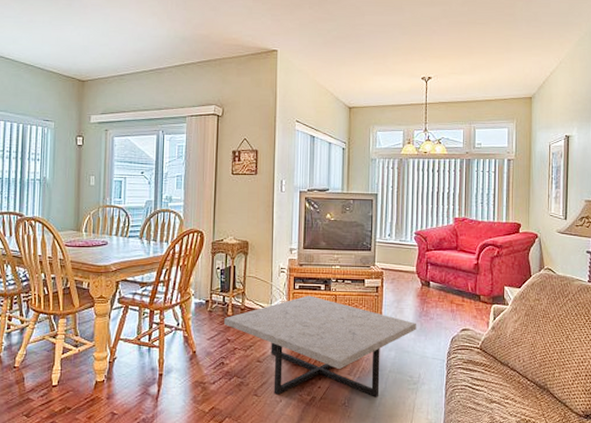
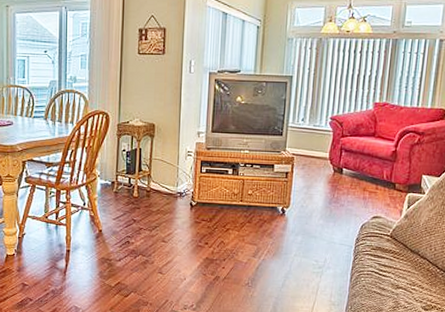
coffee table: present [224,295,416,397] -> none [130,179,326,279]

